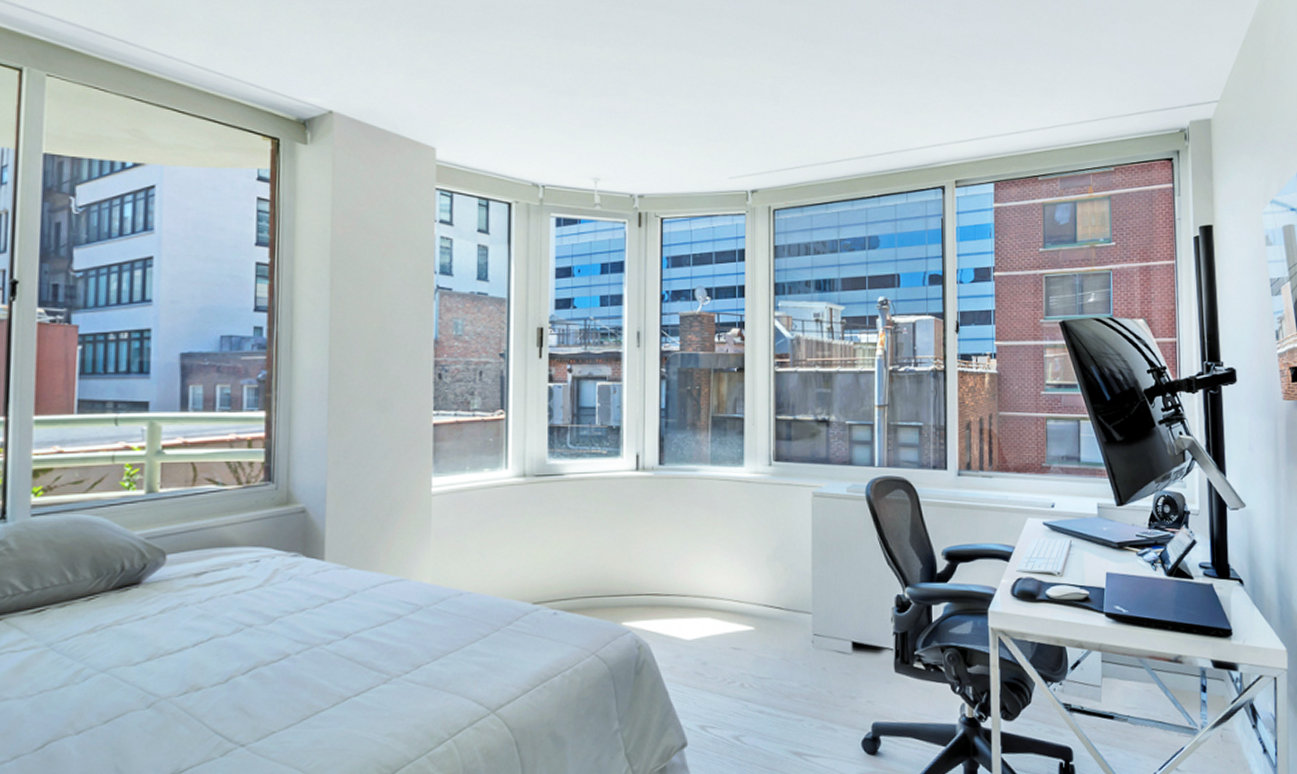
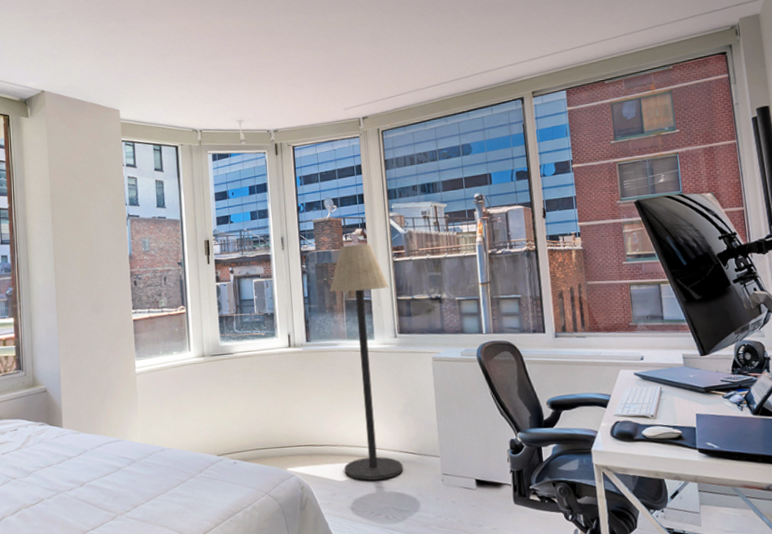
floor lamp: none [693,348,767,640] -> present [329,243,404,481]

